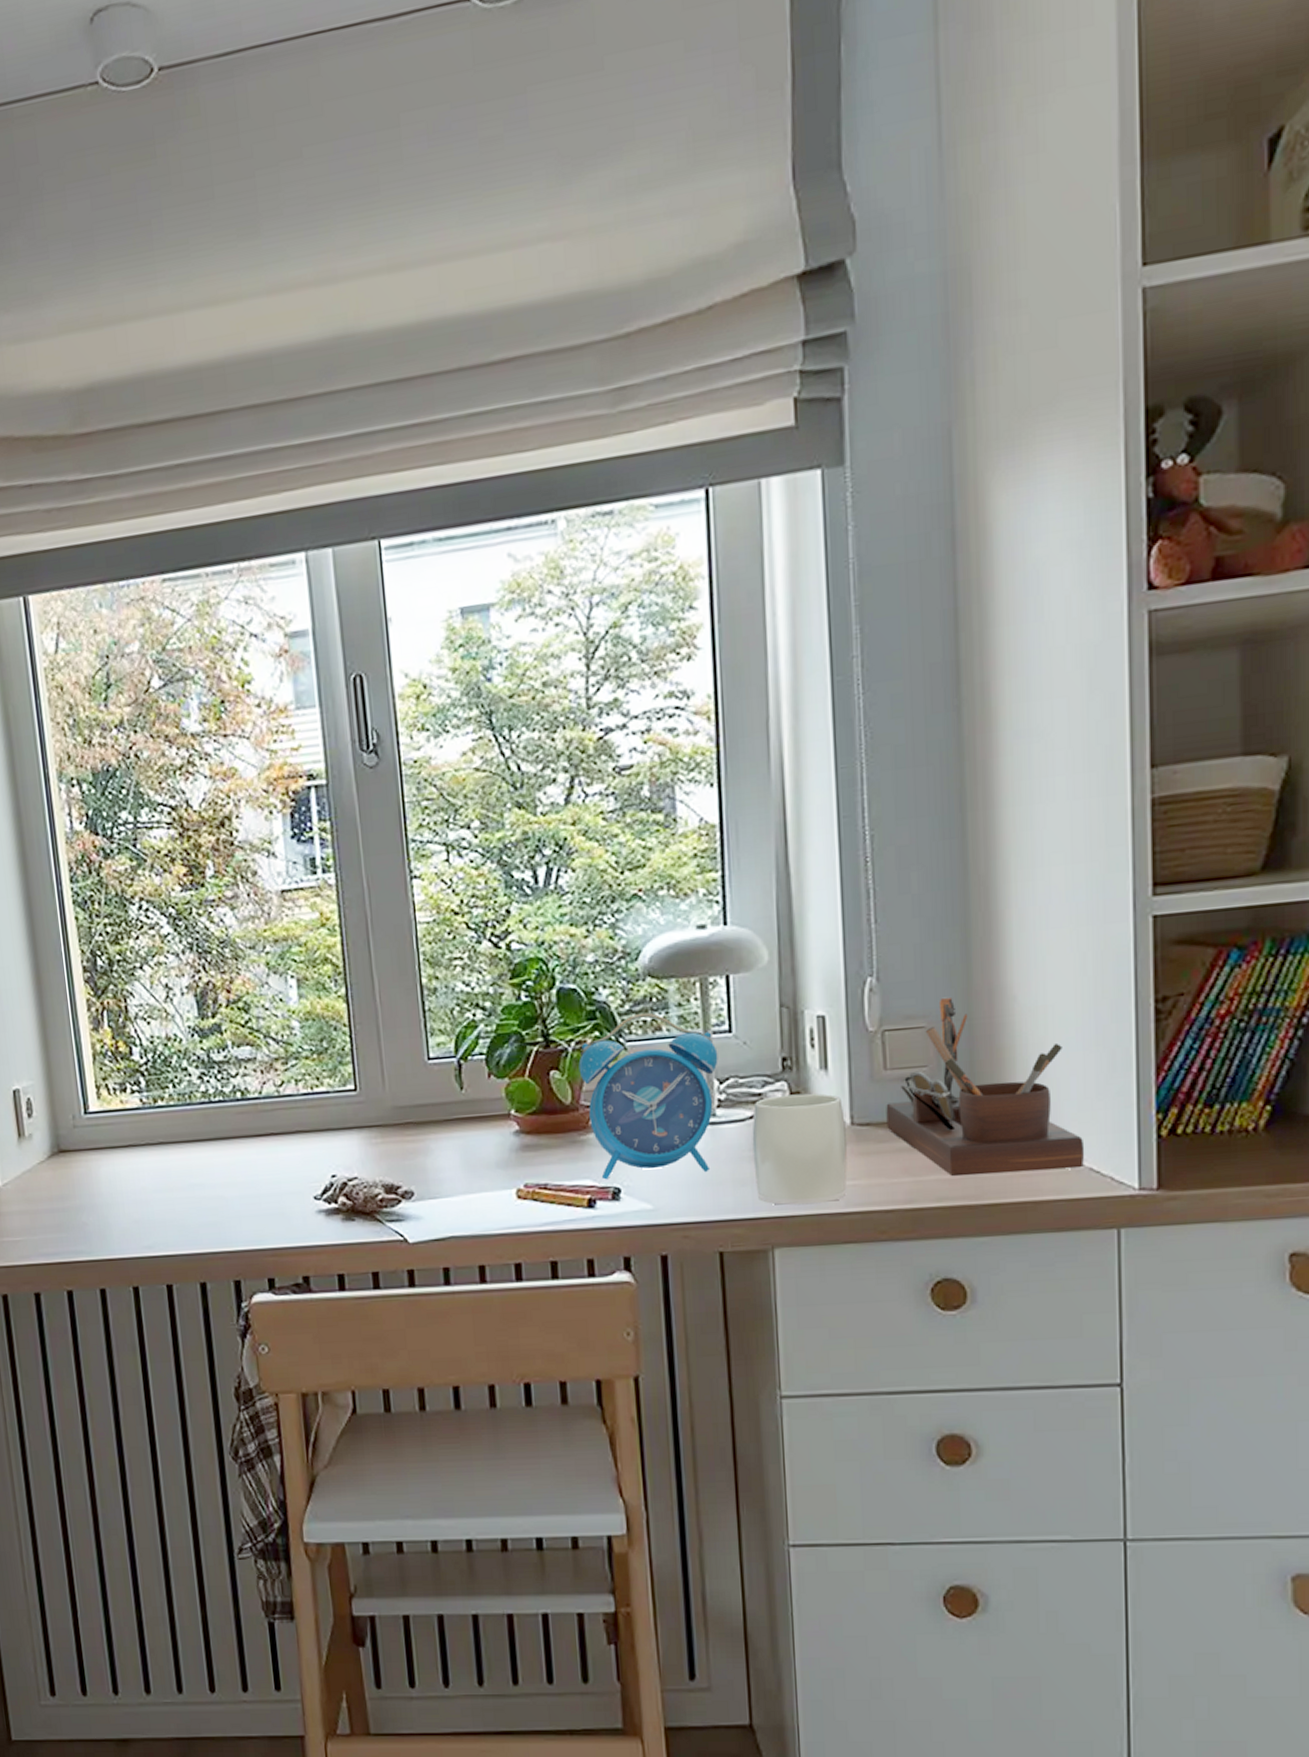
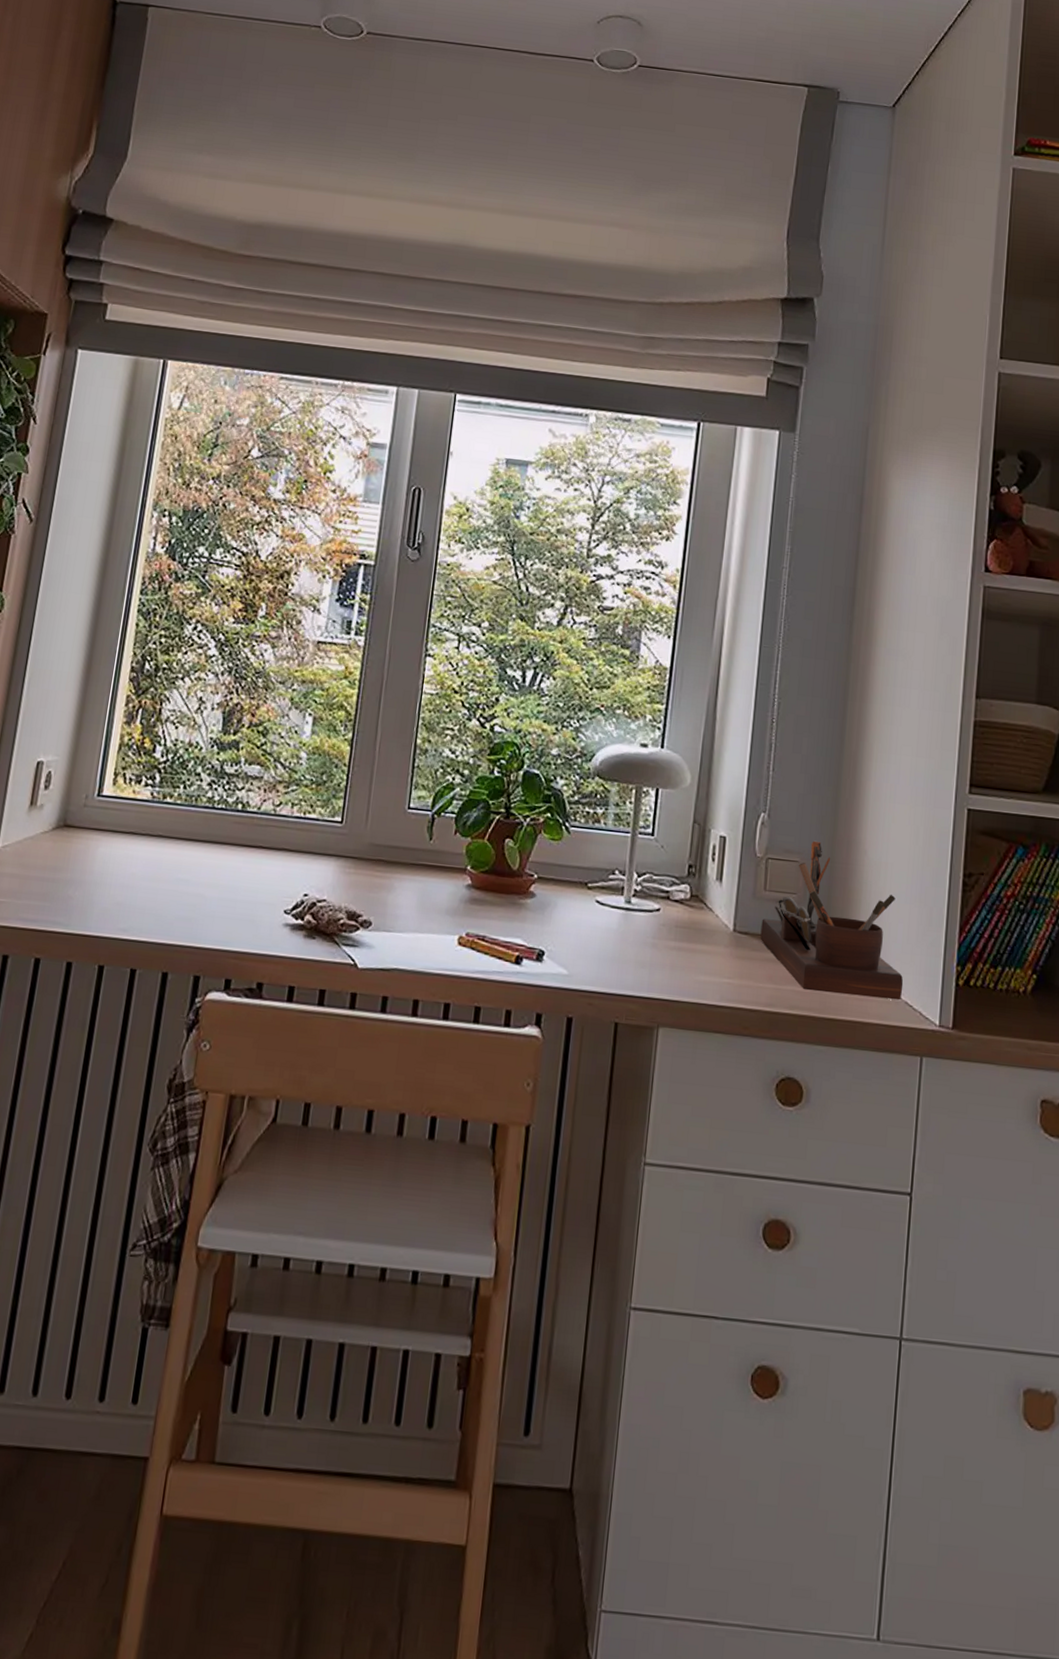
alarm clock: present [578,1012,718,1180] -> none [529,805,641,951]
mug: present [752,1093,848,1206] -> none [652,895,730,995]

